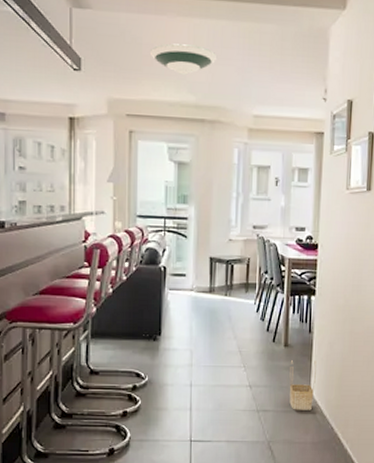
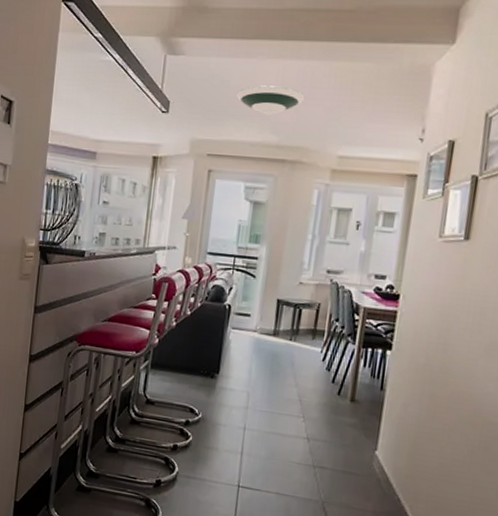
basket: present [289,360,317,410] -> none [351,417,387,476]

